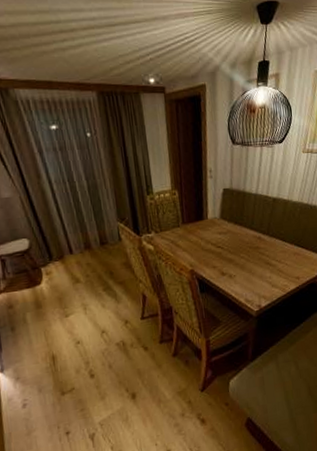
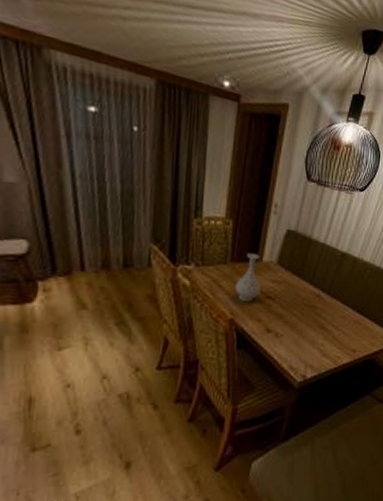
vase: none [190,214,211,254] -> present [235,253,261,302]

